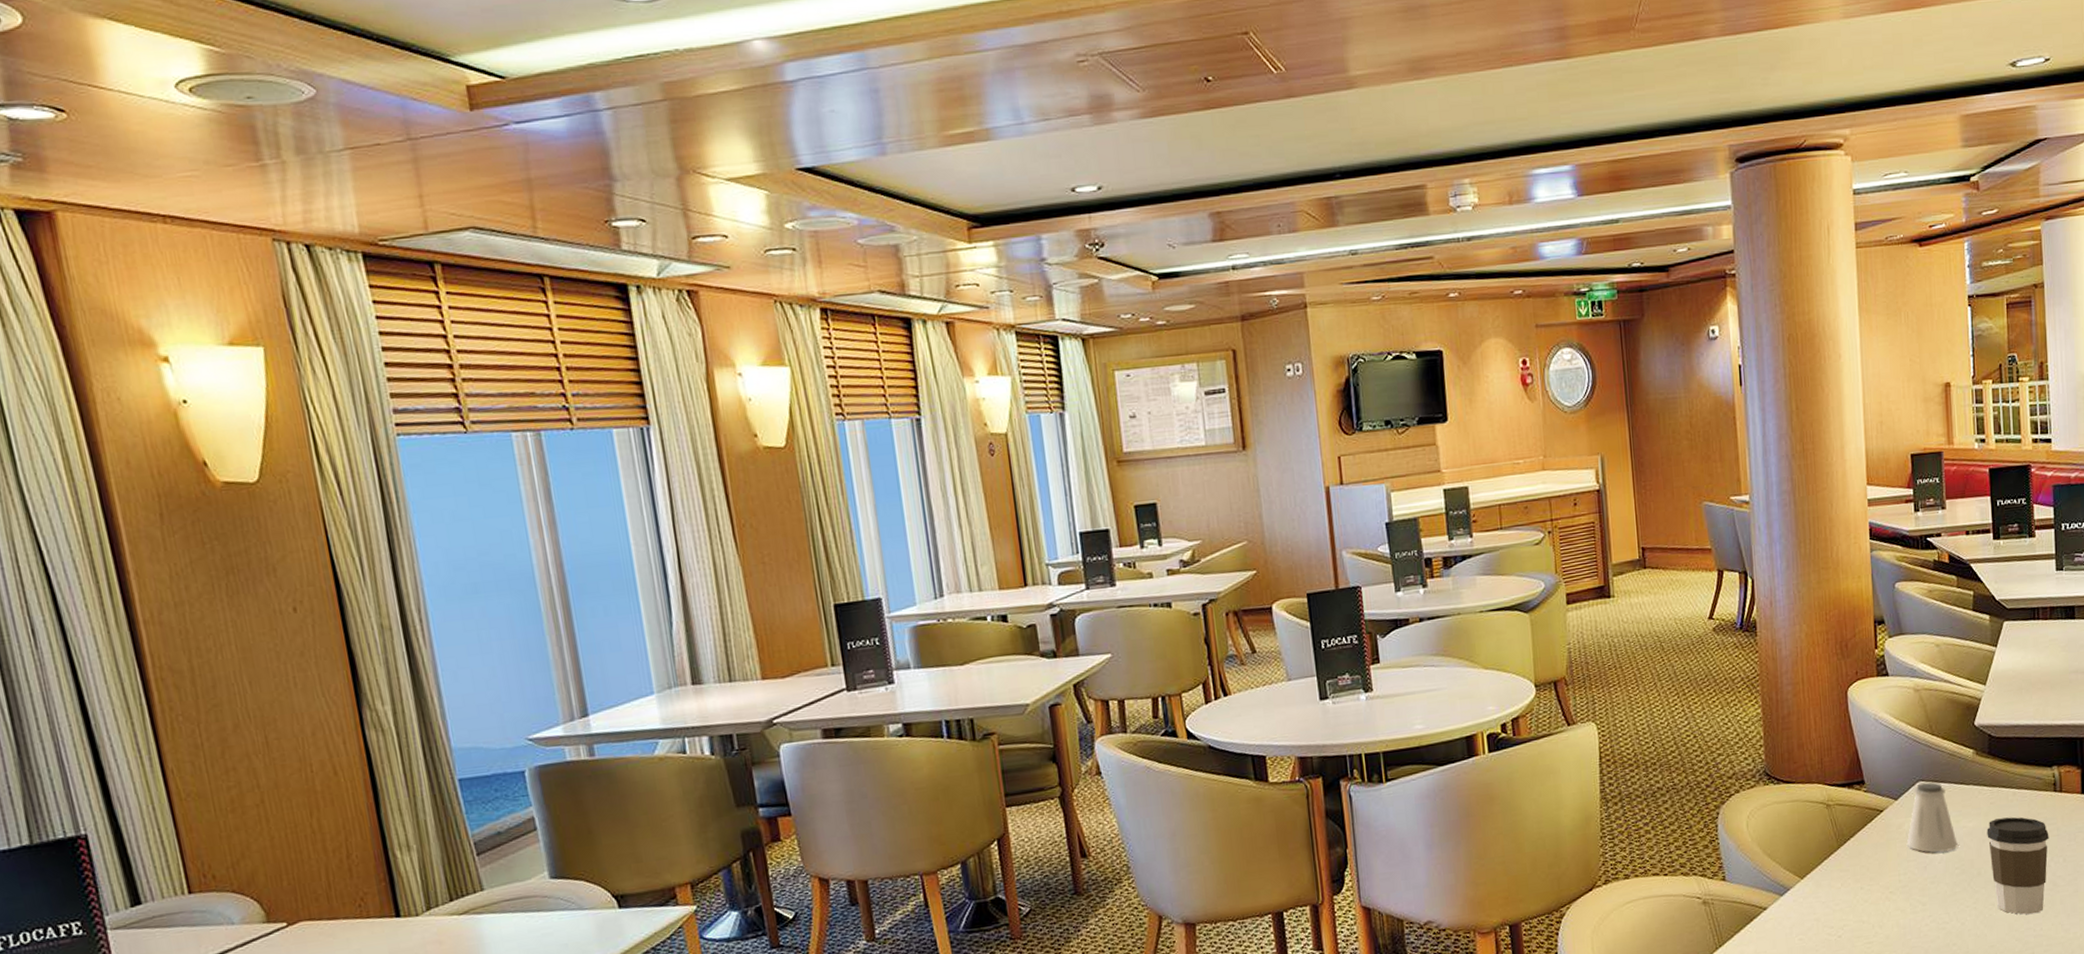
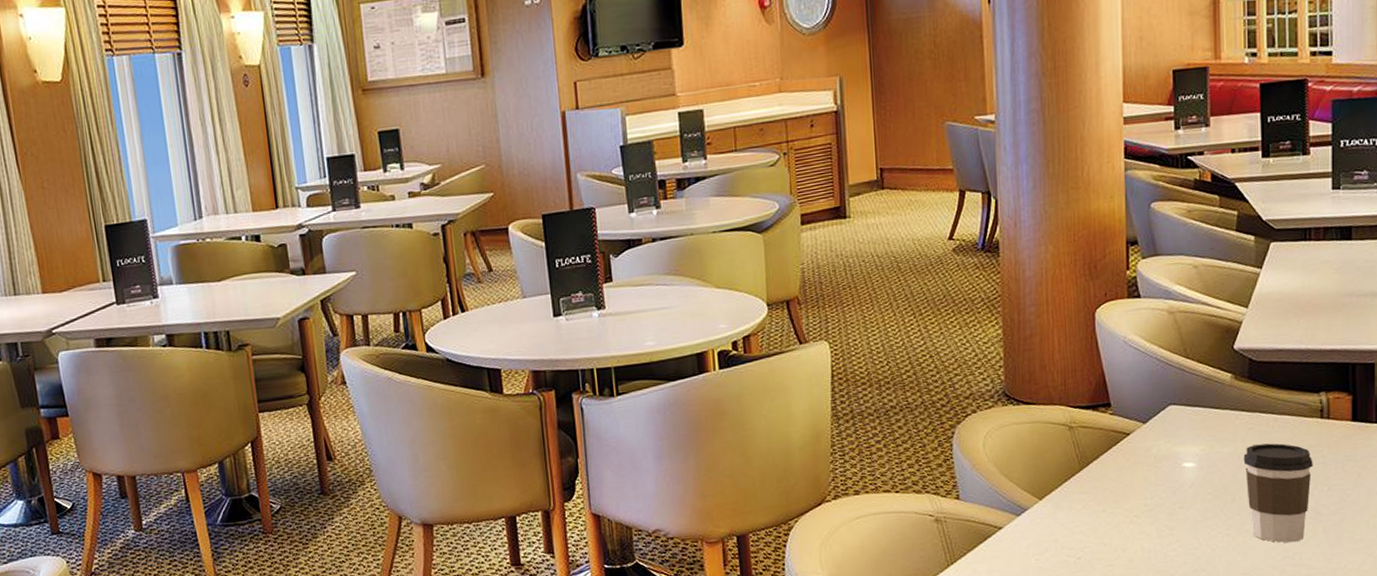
saltshaker: present [1906,782,1958,853] -> none [1154,406,1211,478]

